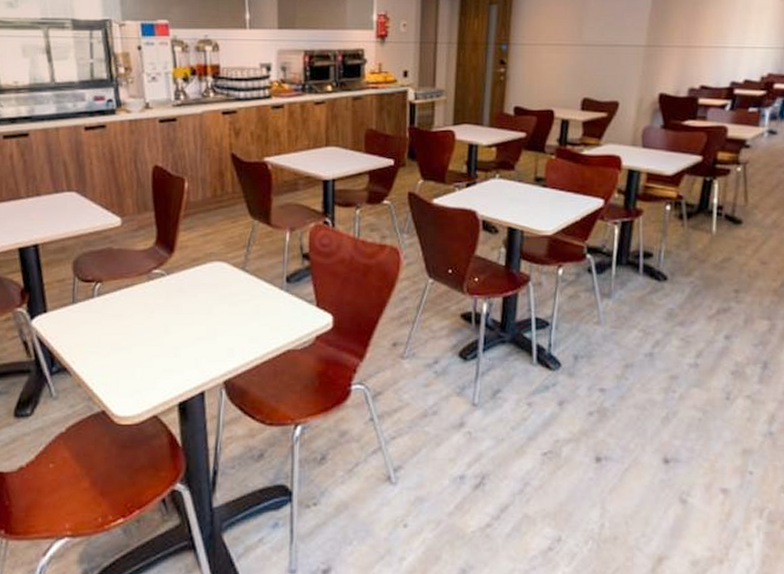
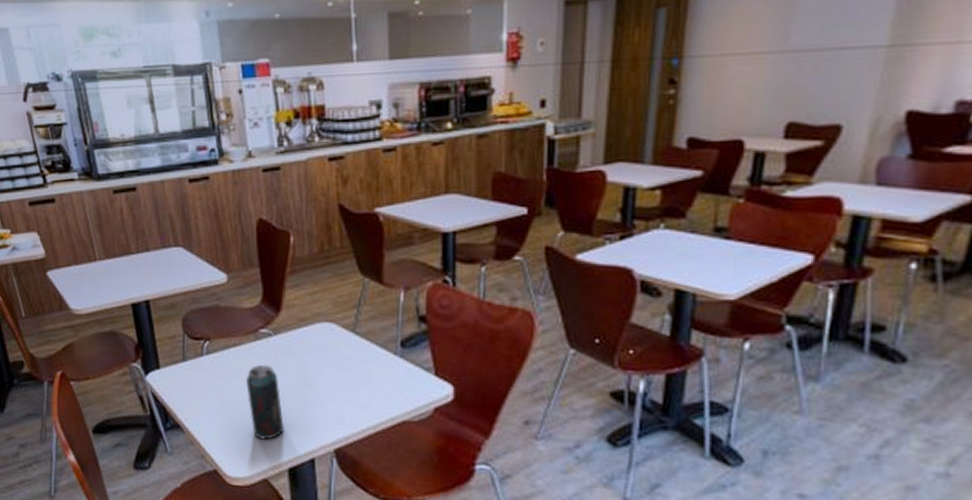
beverage can: none [137,303,176,377] -> present [245,364,285,440]

